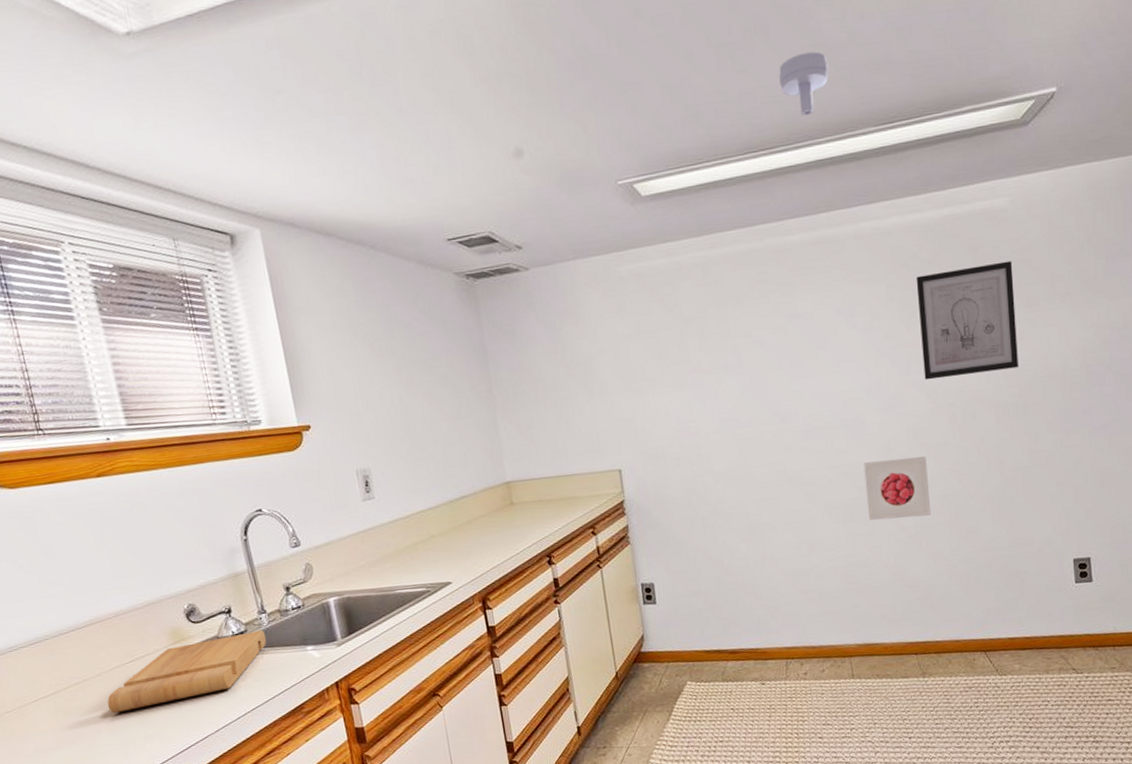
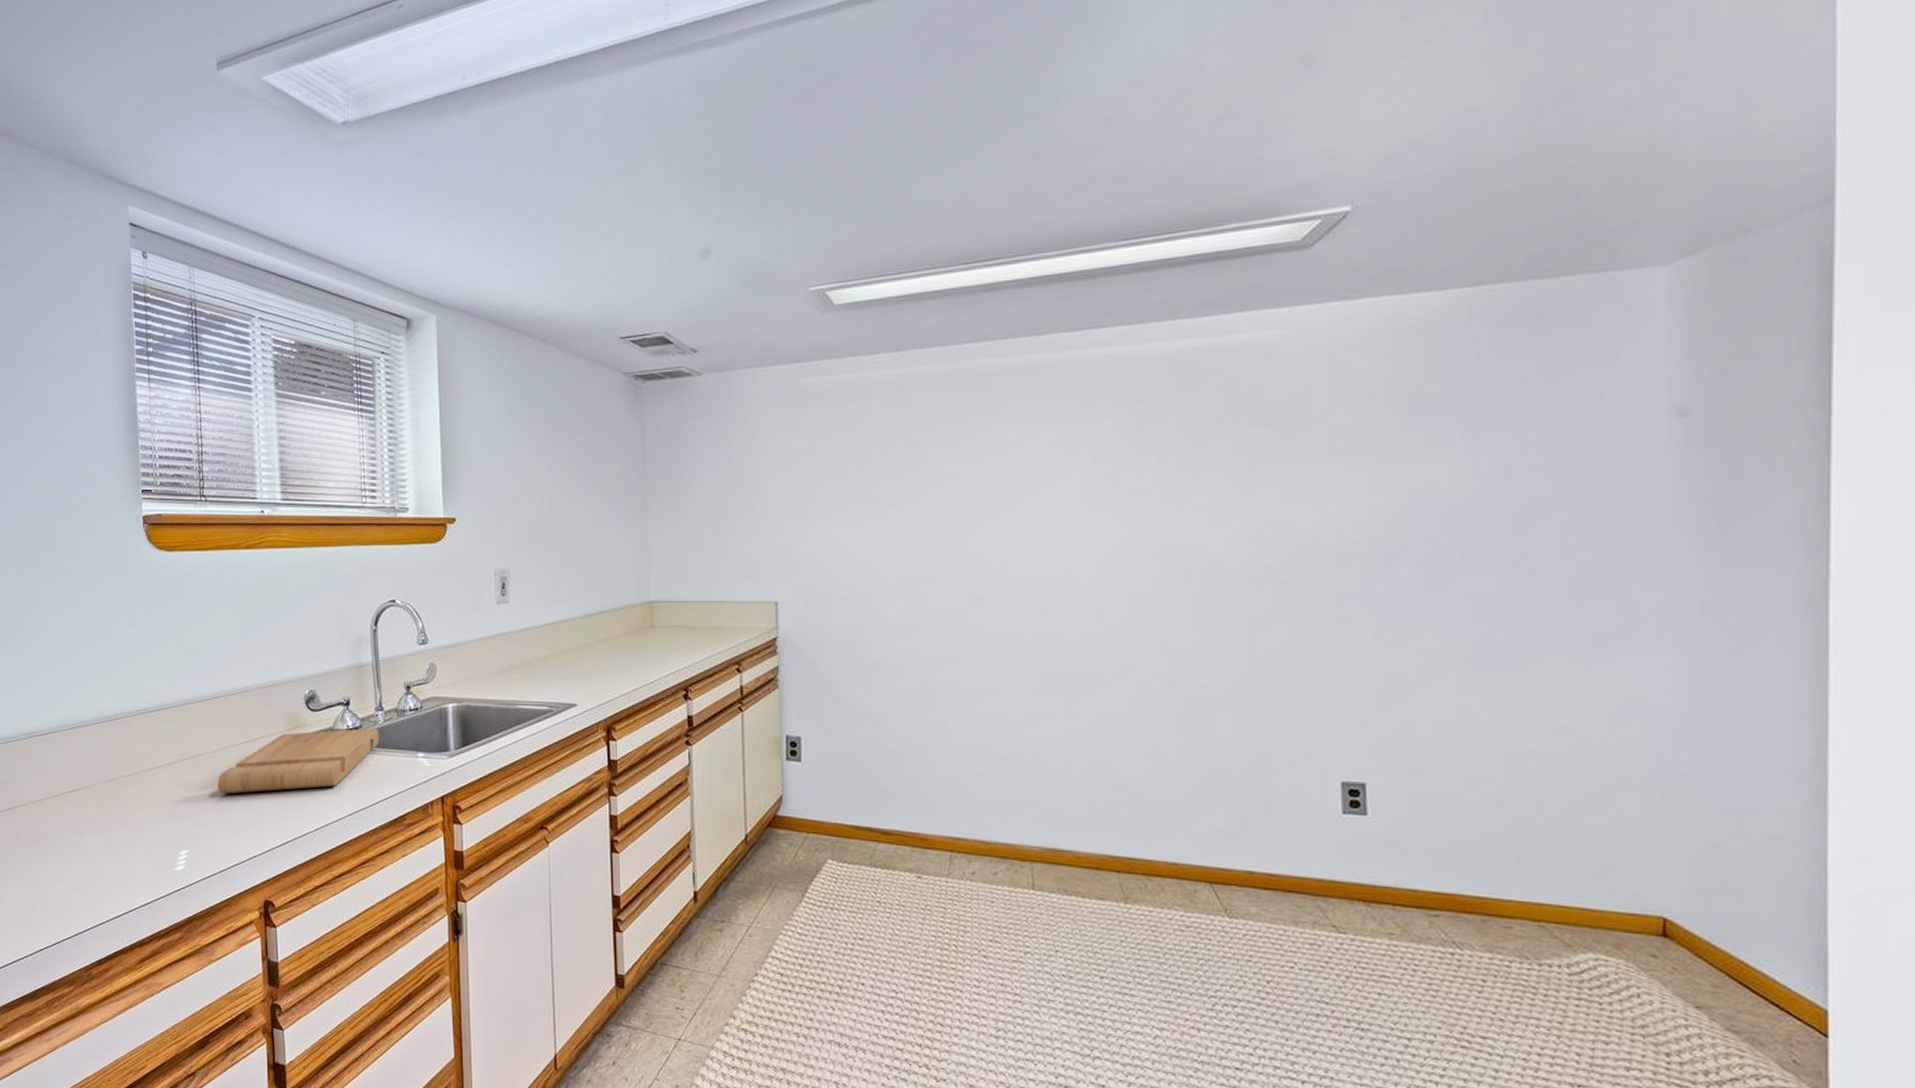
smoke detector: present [779,51,829,116] -> none [1005,157,1064,227]
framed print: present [863,456,930,521] -> none [1069,627,1150,701]
wall art: present [916,261,1019,380] -> none [1152,405,1280,538]

